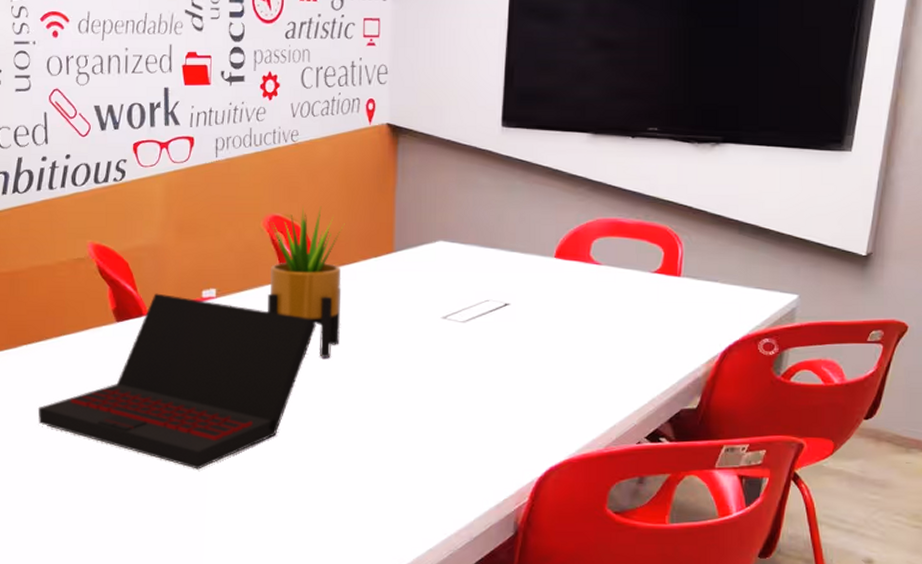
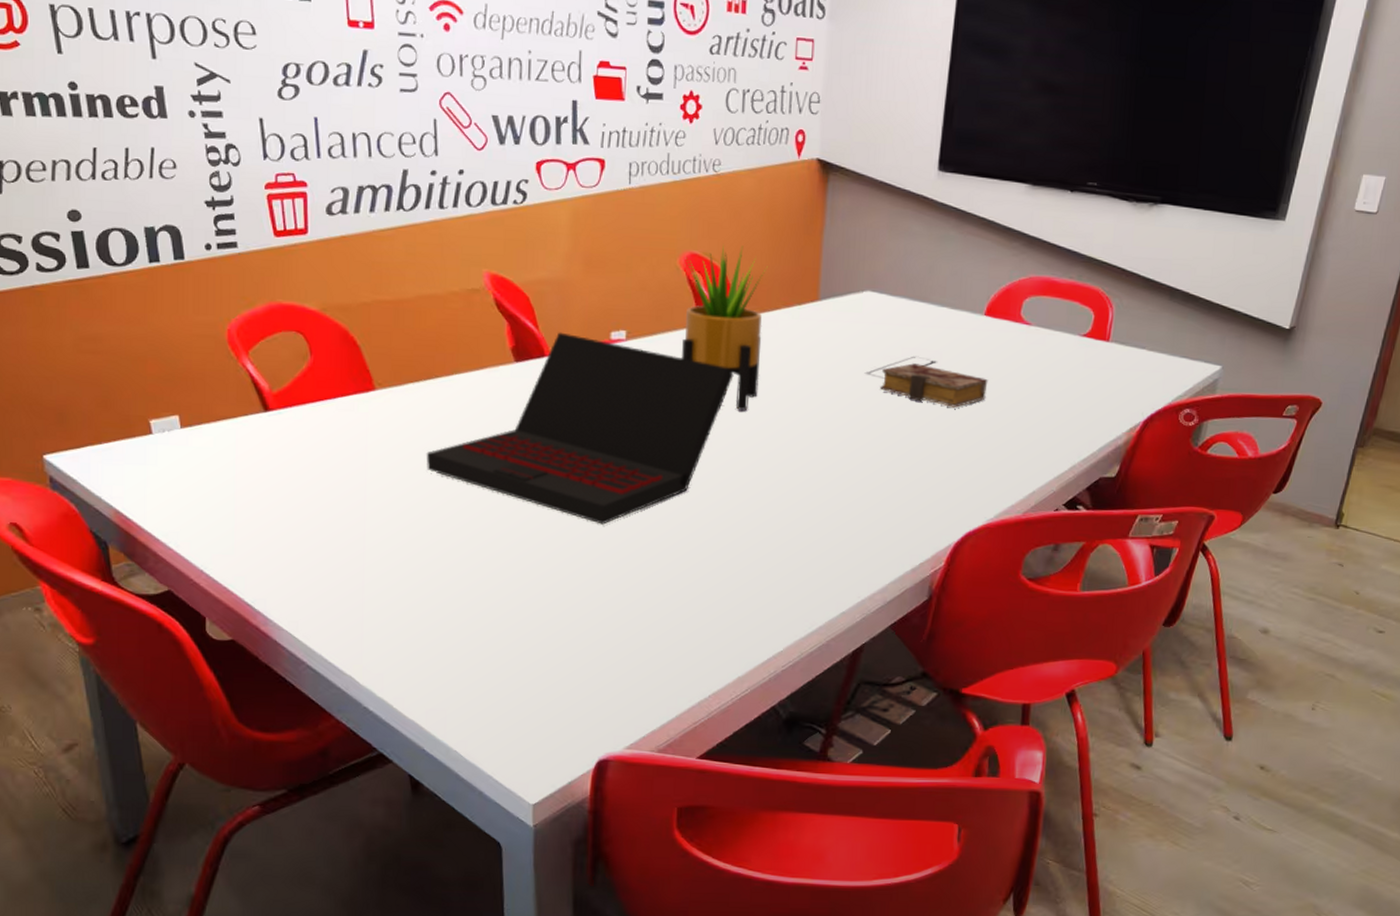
book: none [456,306,562,347] -> present [880,363,988,408]

